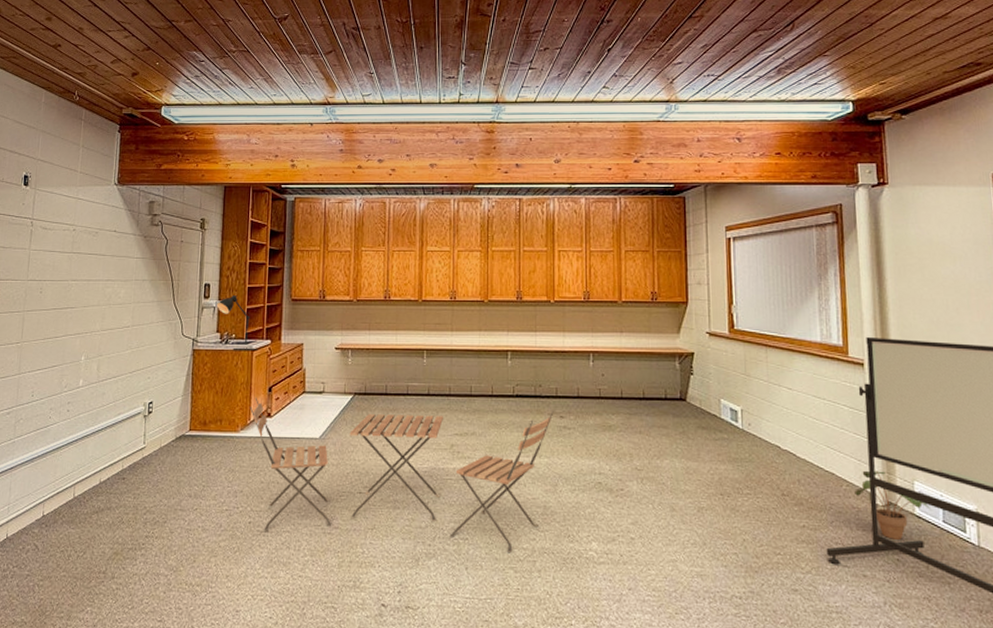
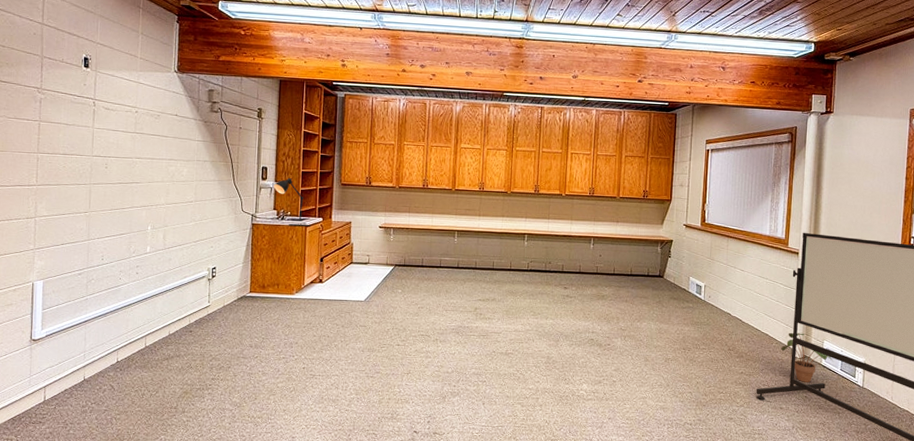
folding chair: present [249,397,554,554] -> none [303,266,560,392]

